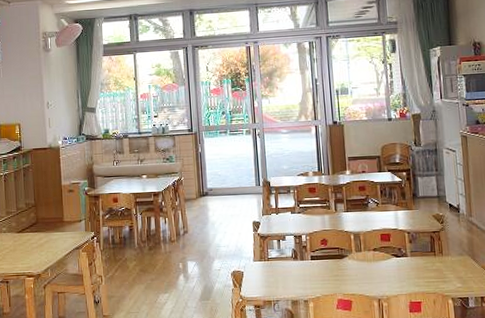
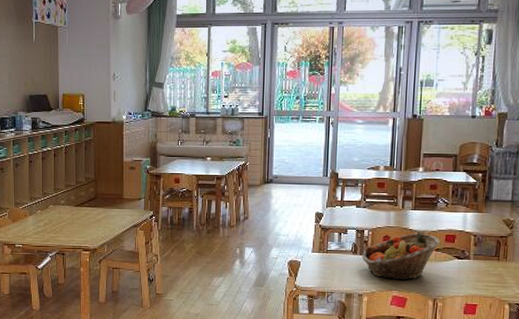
fruit basket: none [302,234,376,283] -> present [362,233,440,280]

